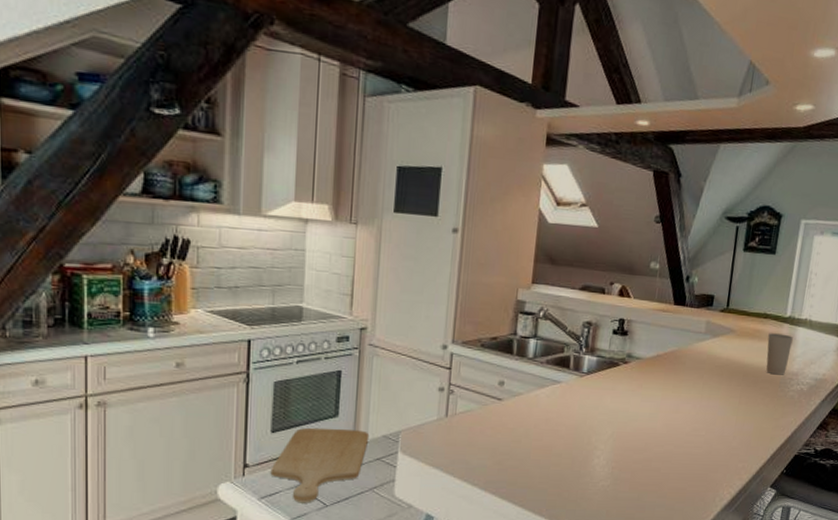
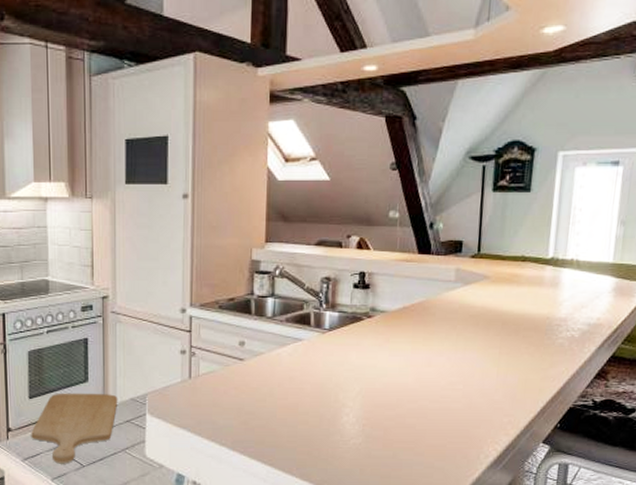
cup: present [766,333,793,375] -> none [527,277,558,322]

